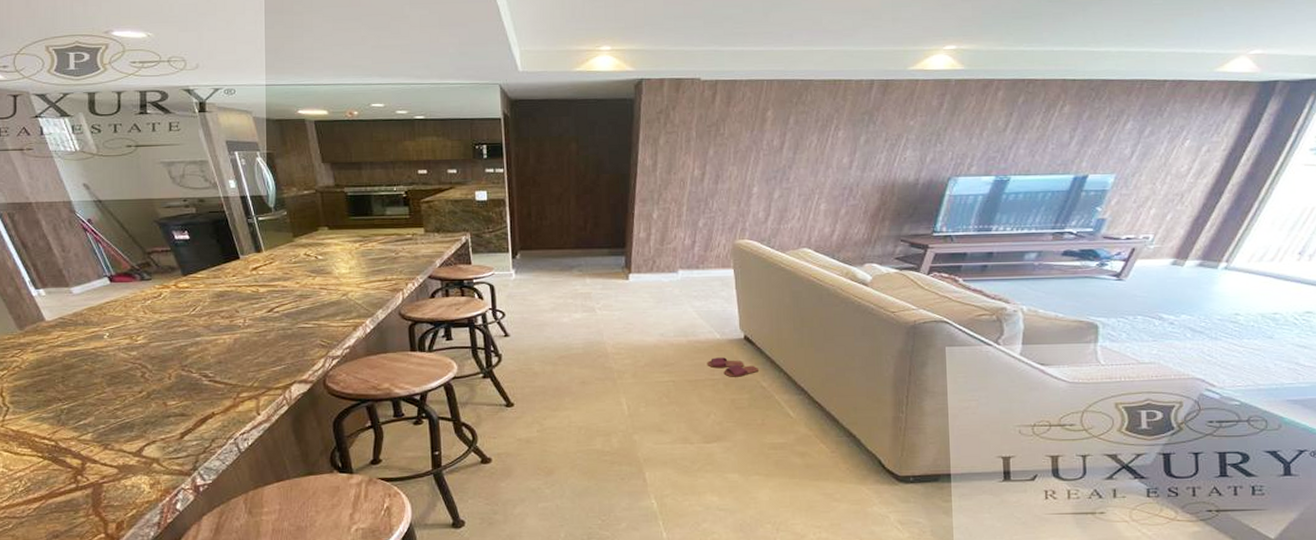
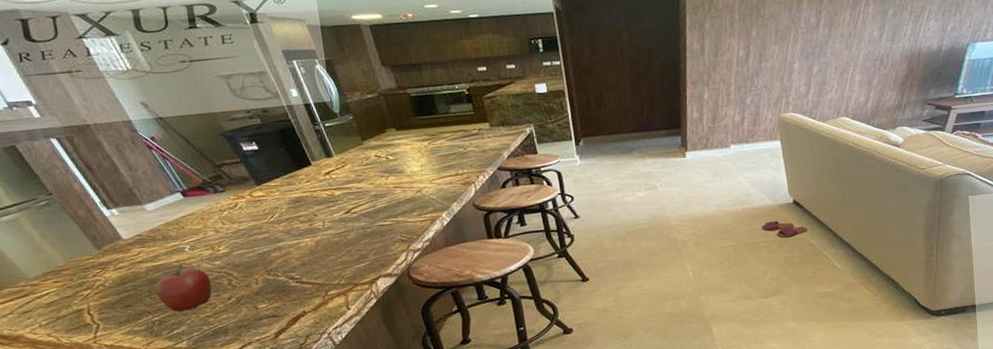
fruit: none [69,352,125,401] -> present [155,264,212,312]

